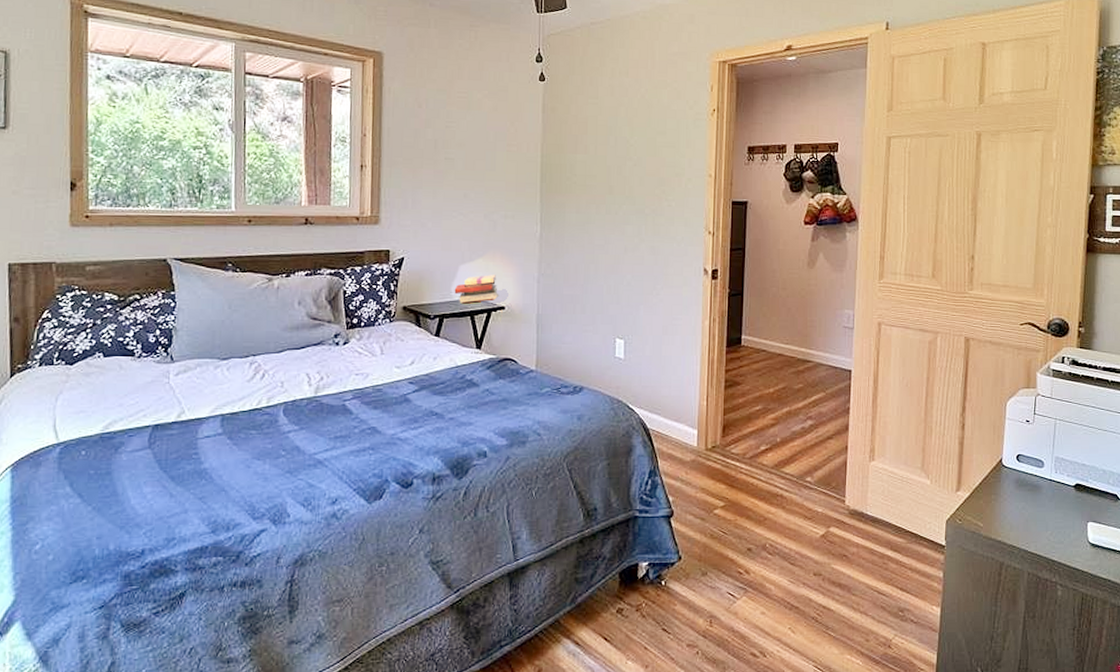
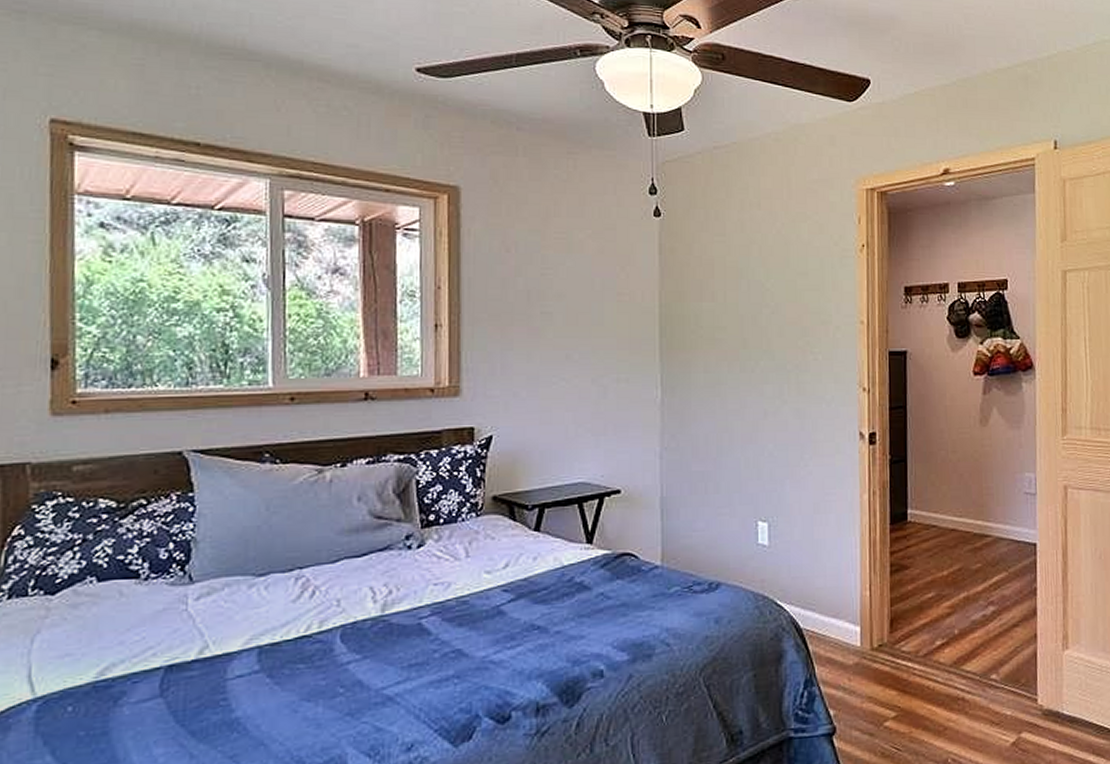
books: present [454,275,499,304] -> none [557,452,613,489]

